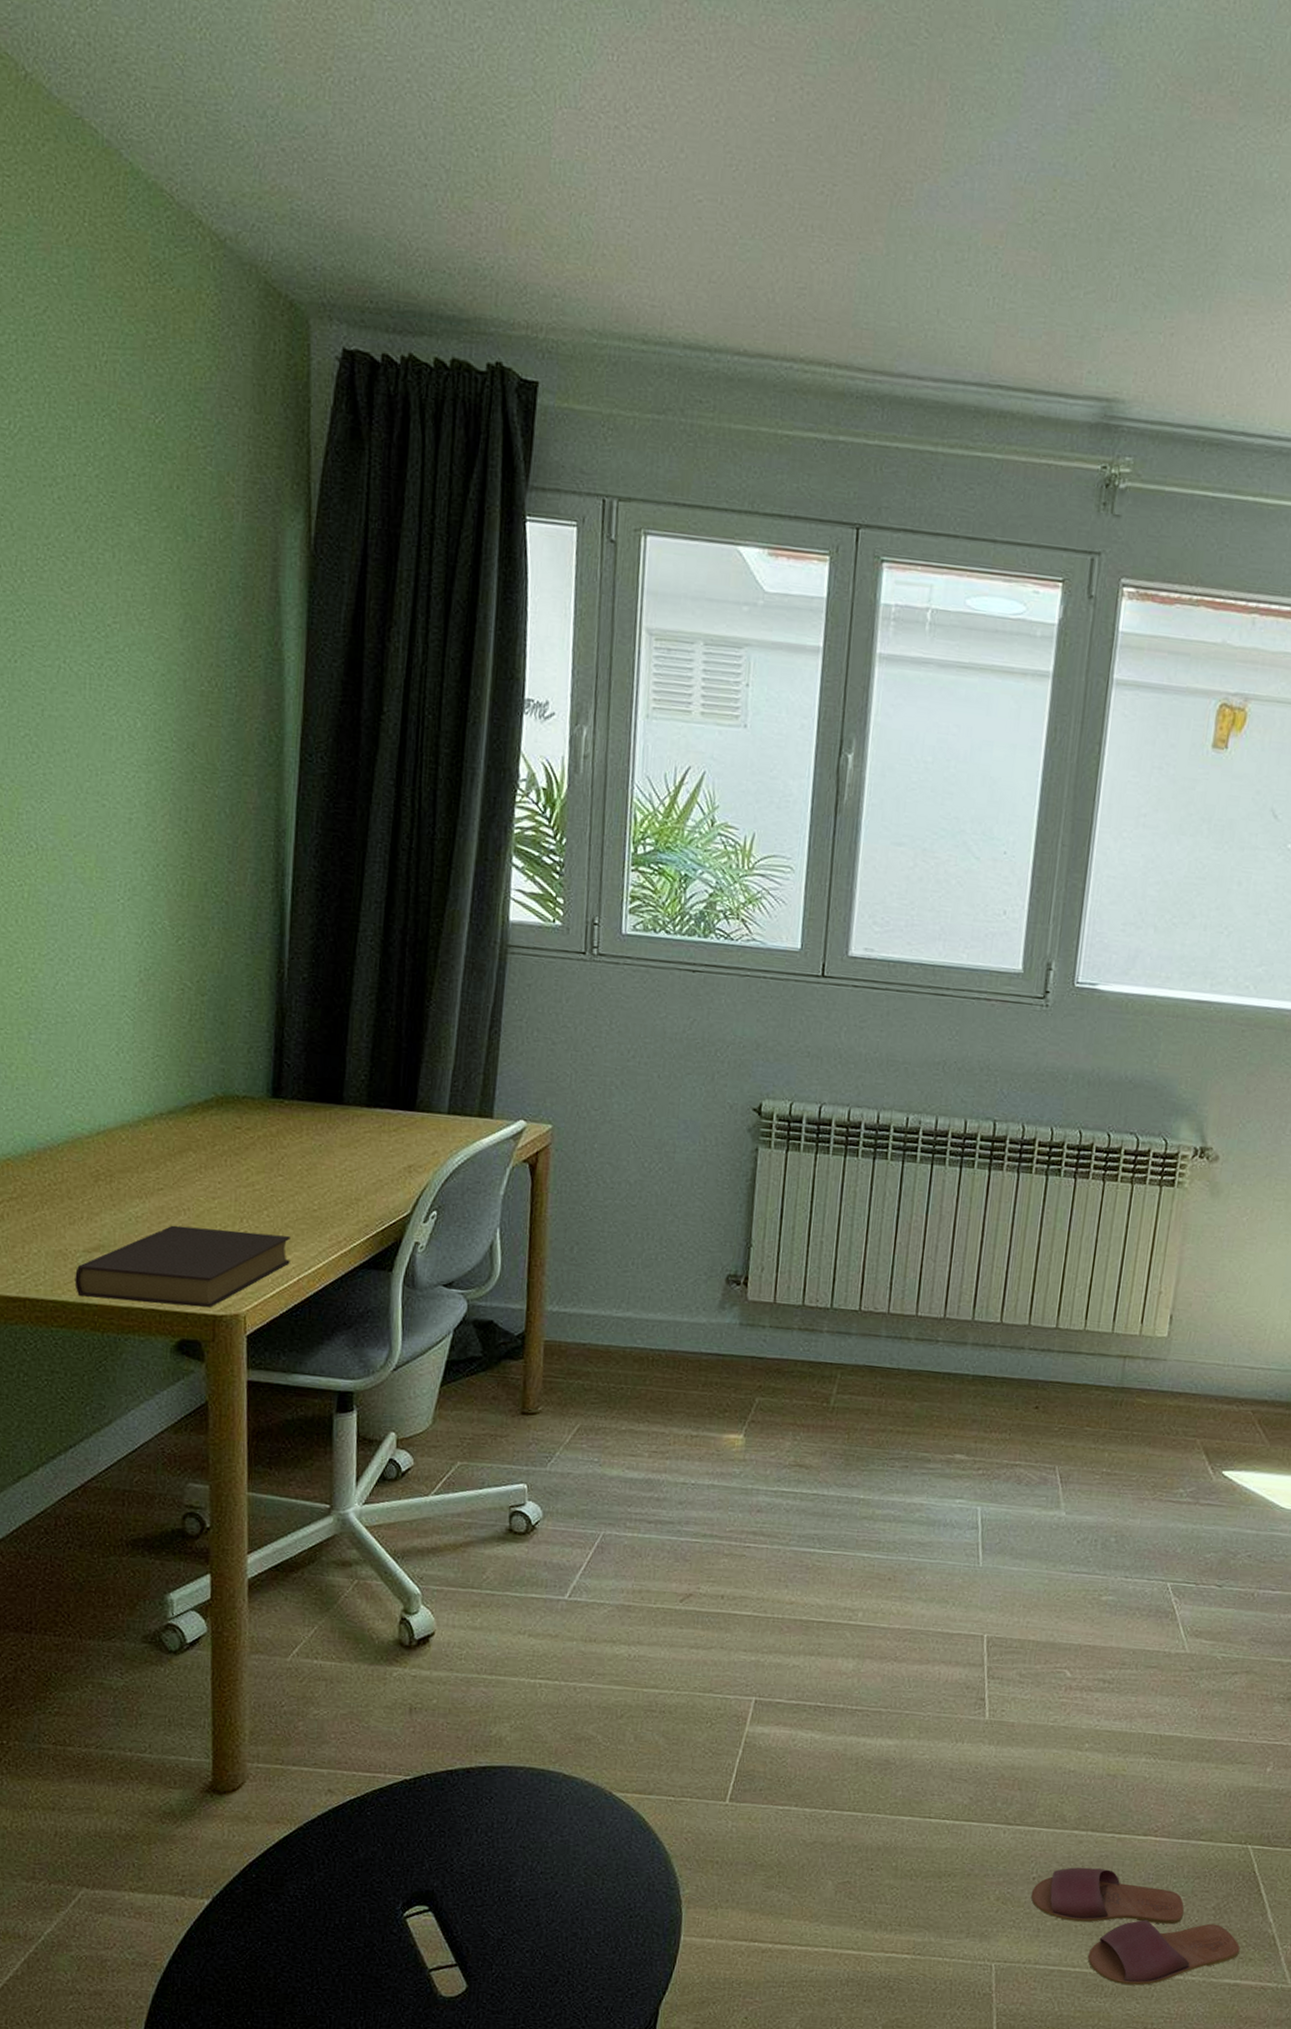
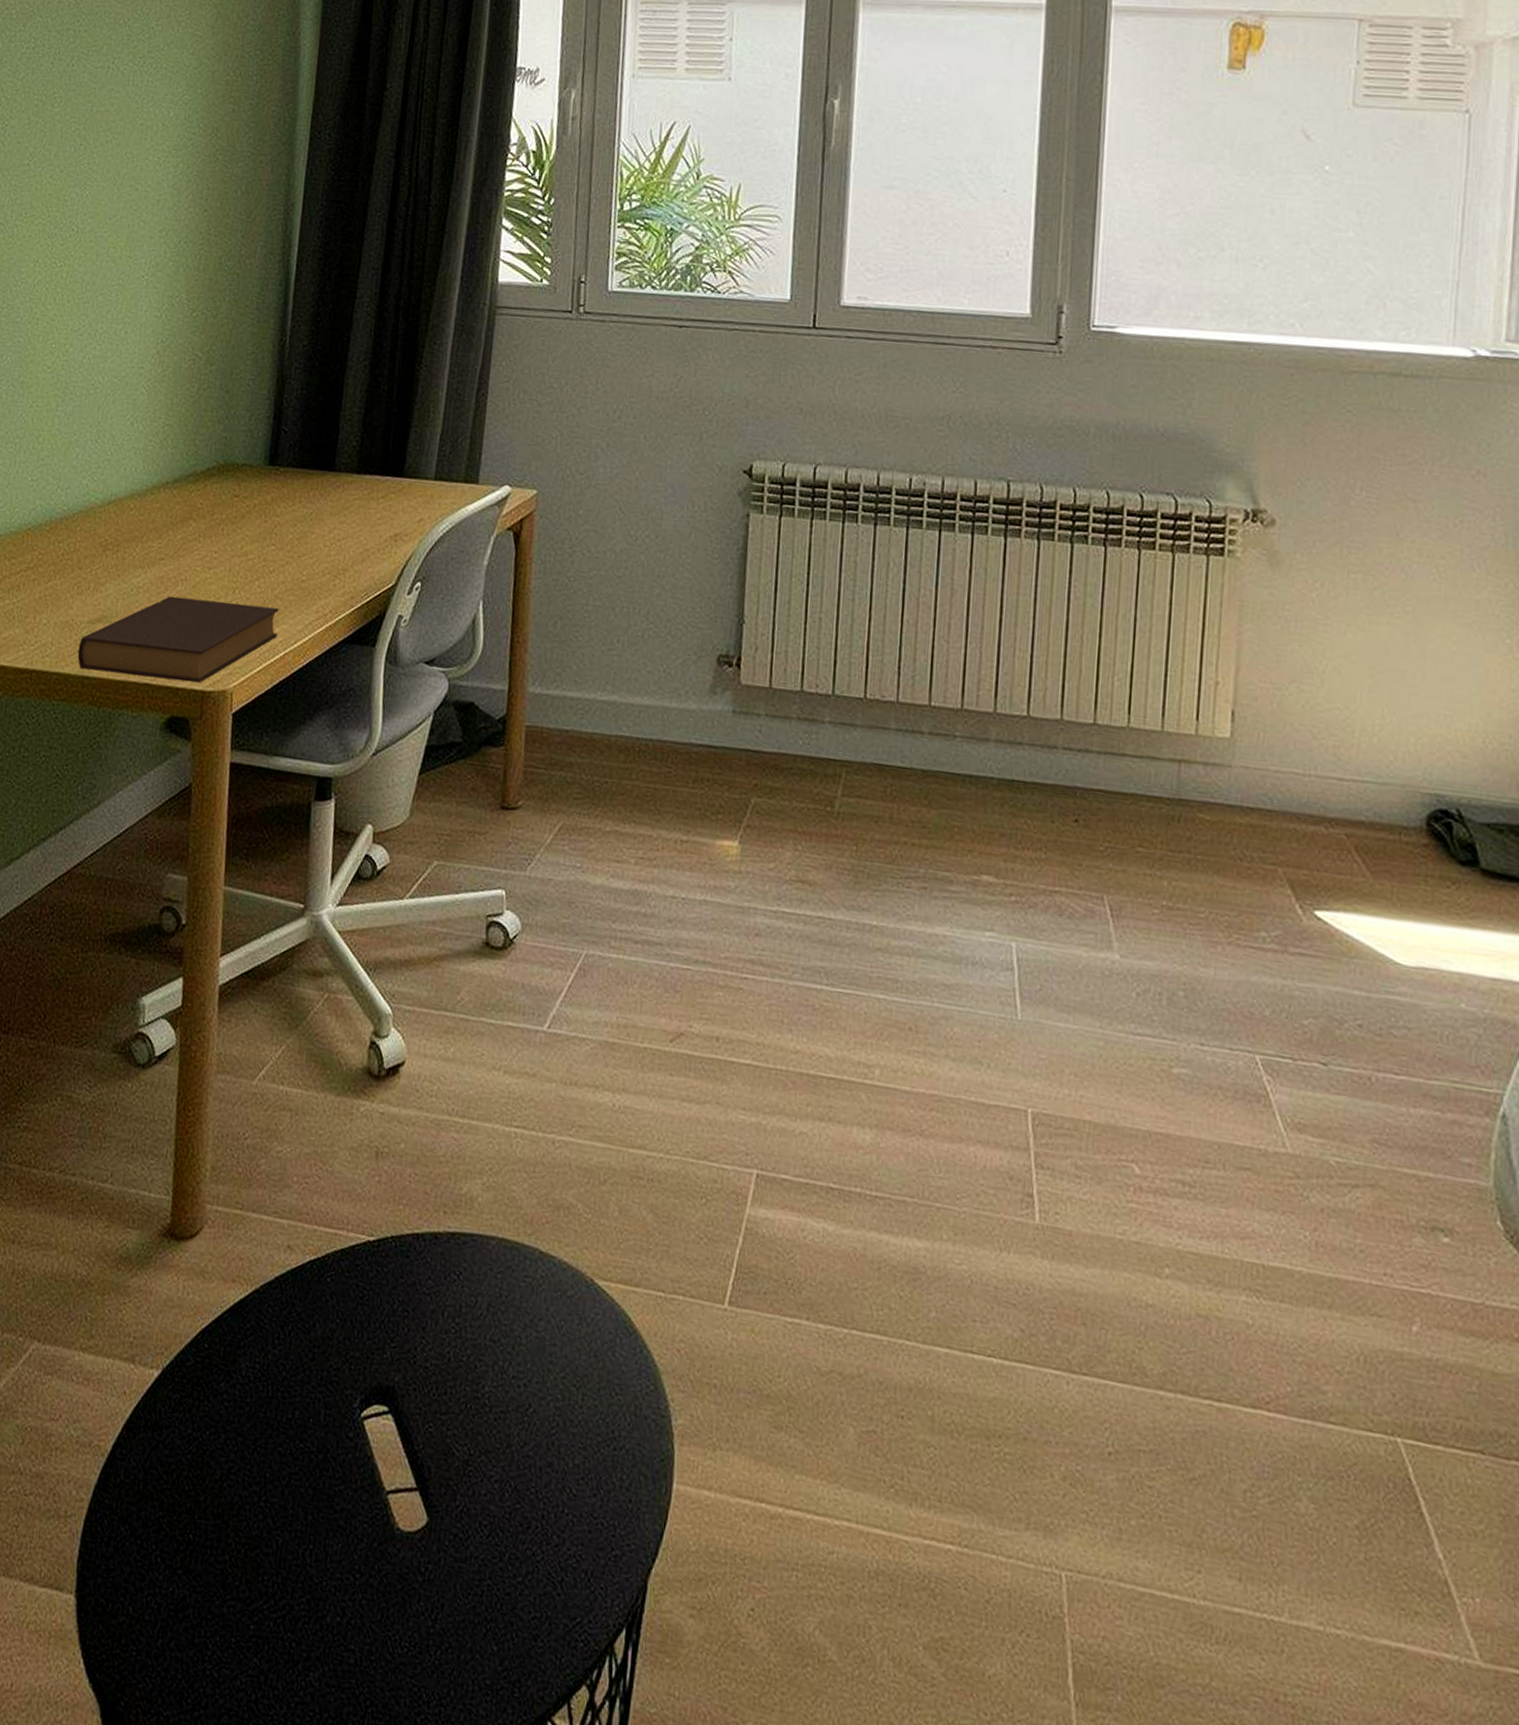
slippers: present [1031,1867,1240,1986] -> none [1108,1443,1400,1633]

